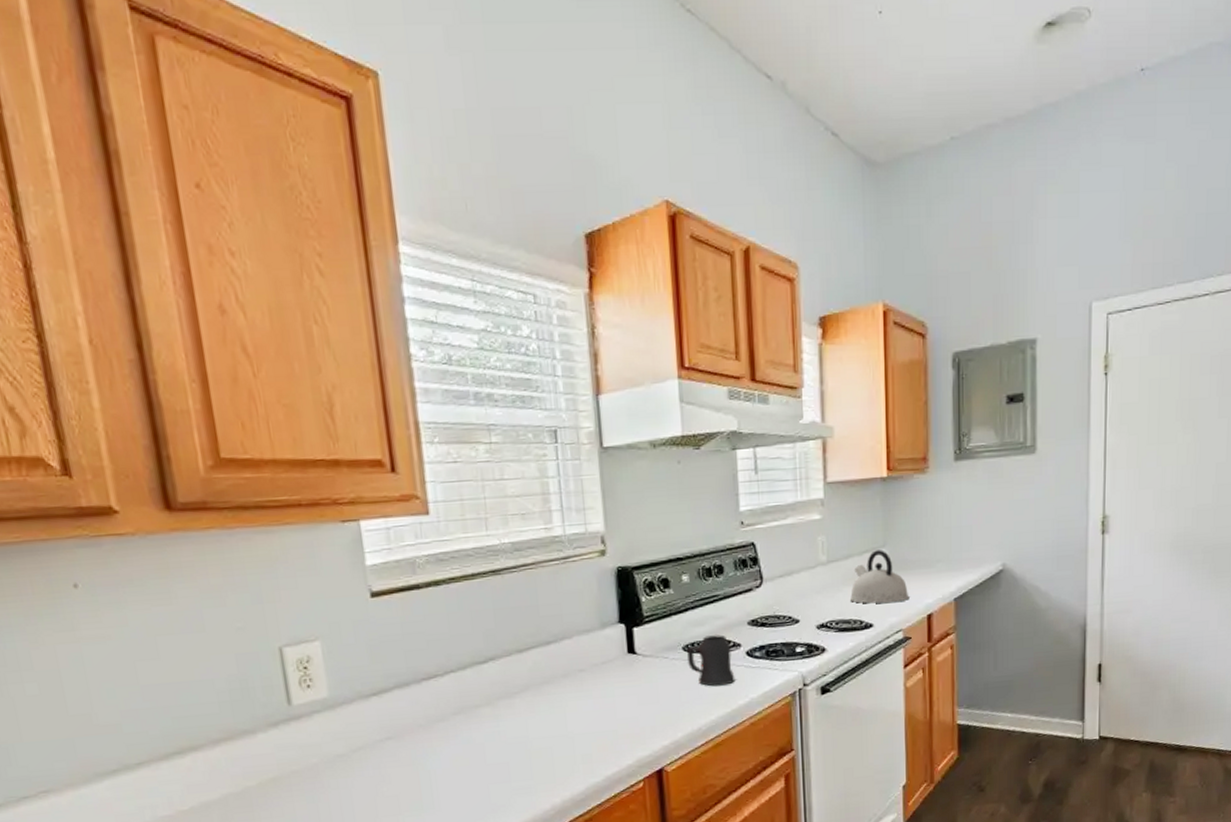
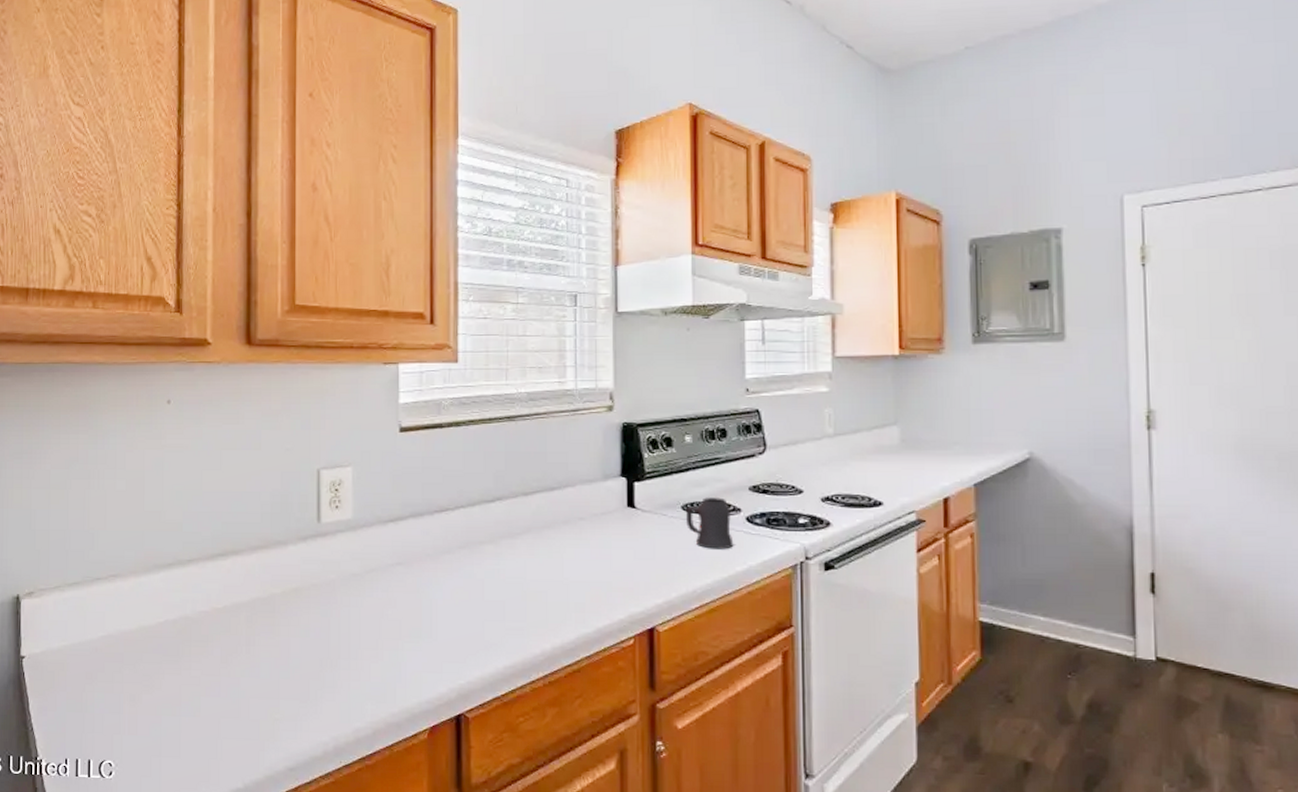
kettle: present [849,550,910,604] -> none [857,427,923,483]

